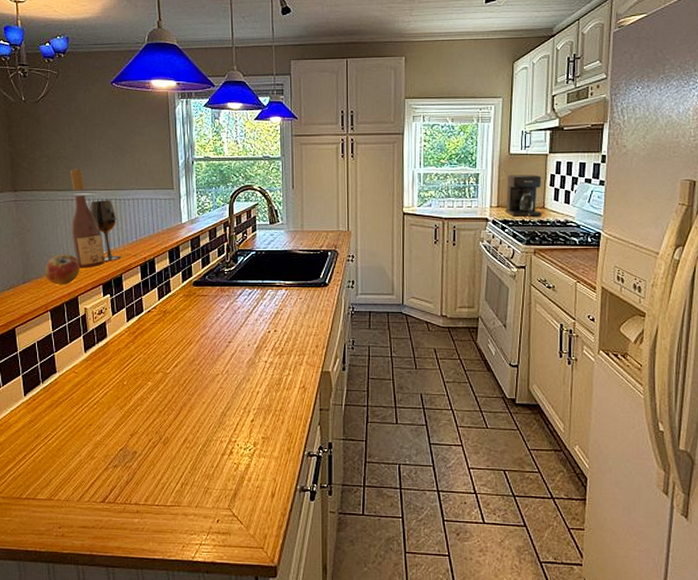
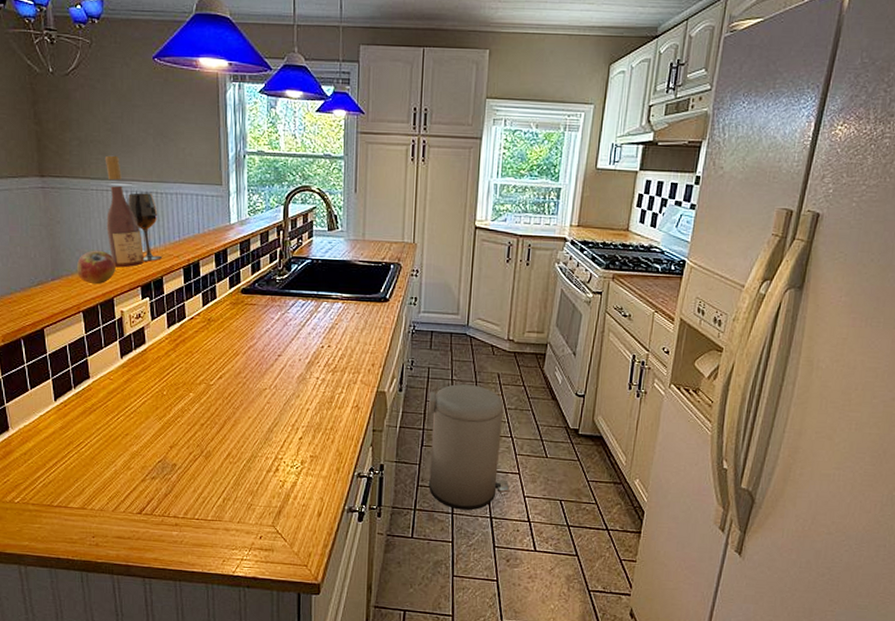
pedal bin: none [371,361,454,485] -> present [429,384,510,511]
coffee maker: present [505,174,542,217] -> none [585,192,629,239]

